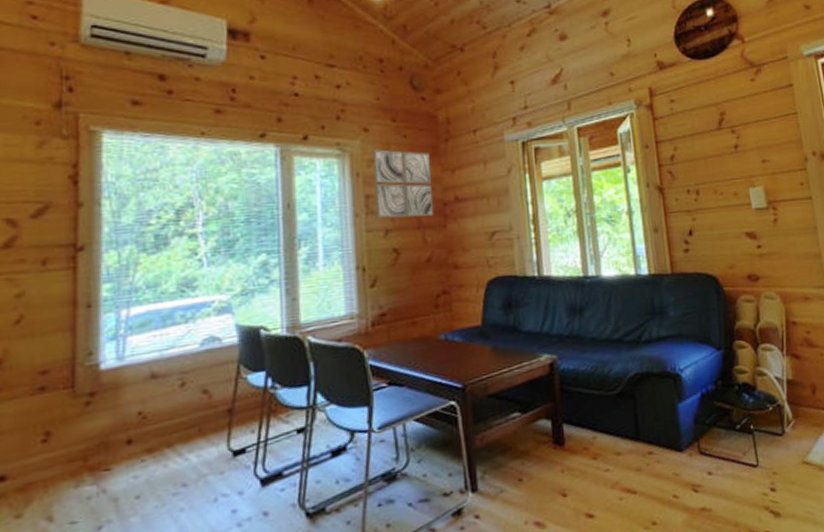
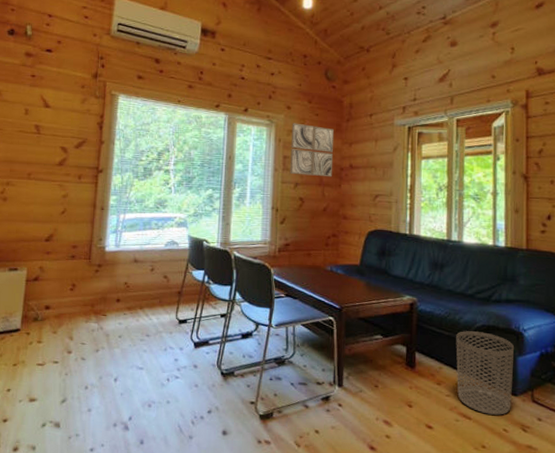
waste bin: none [607,382,678,483] -> present [456,331,514,415]

